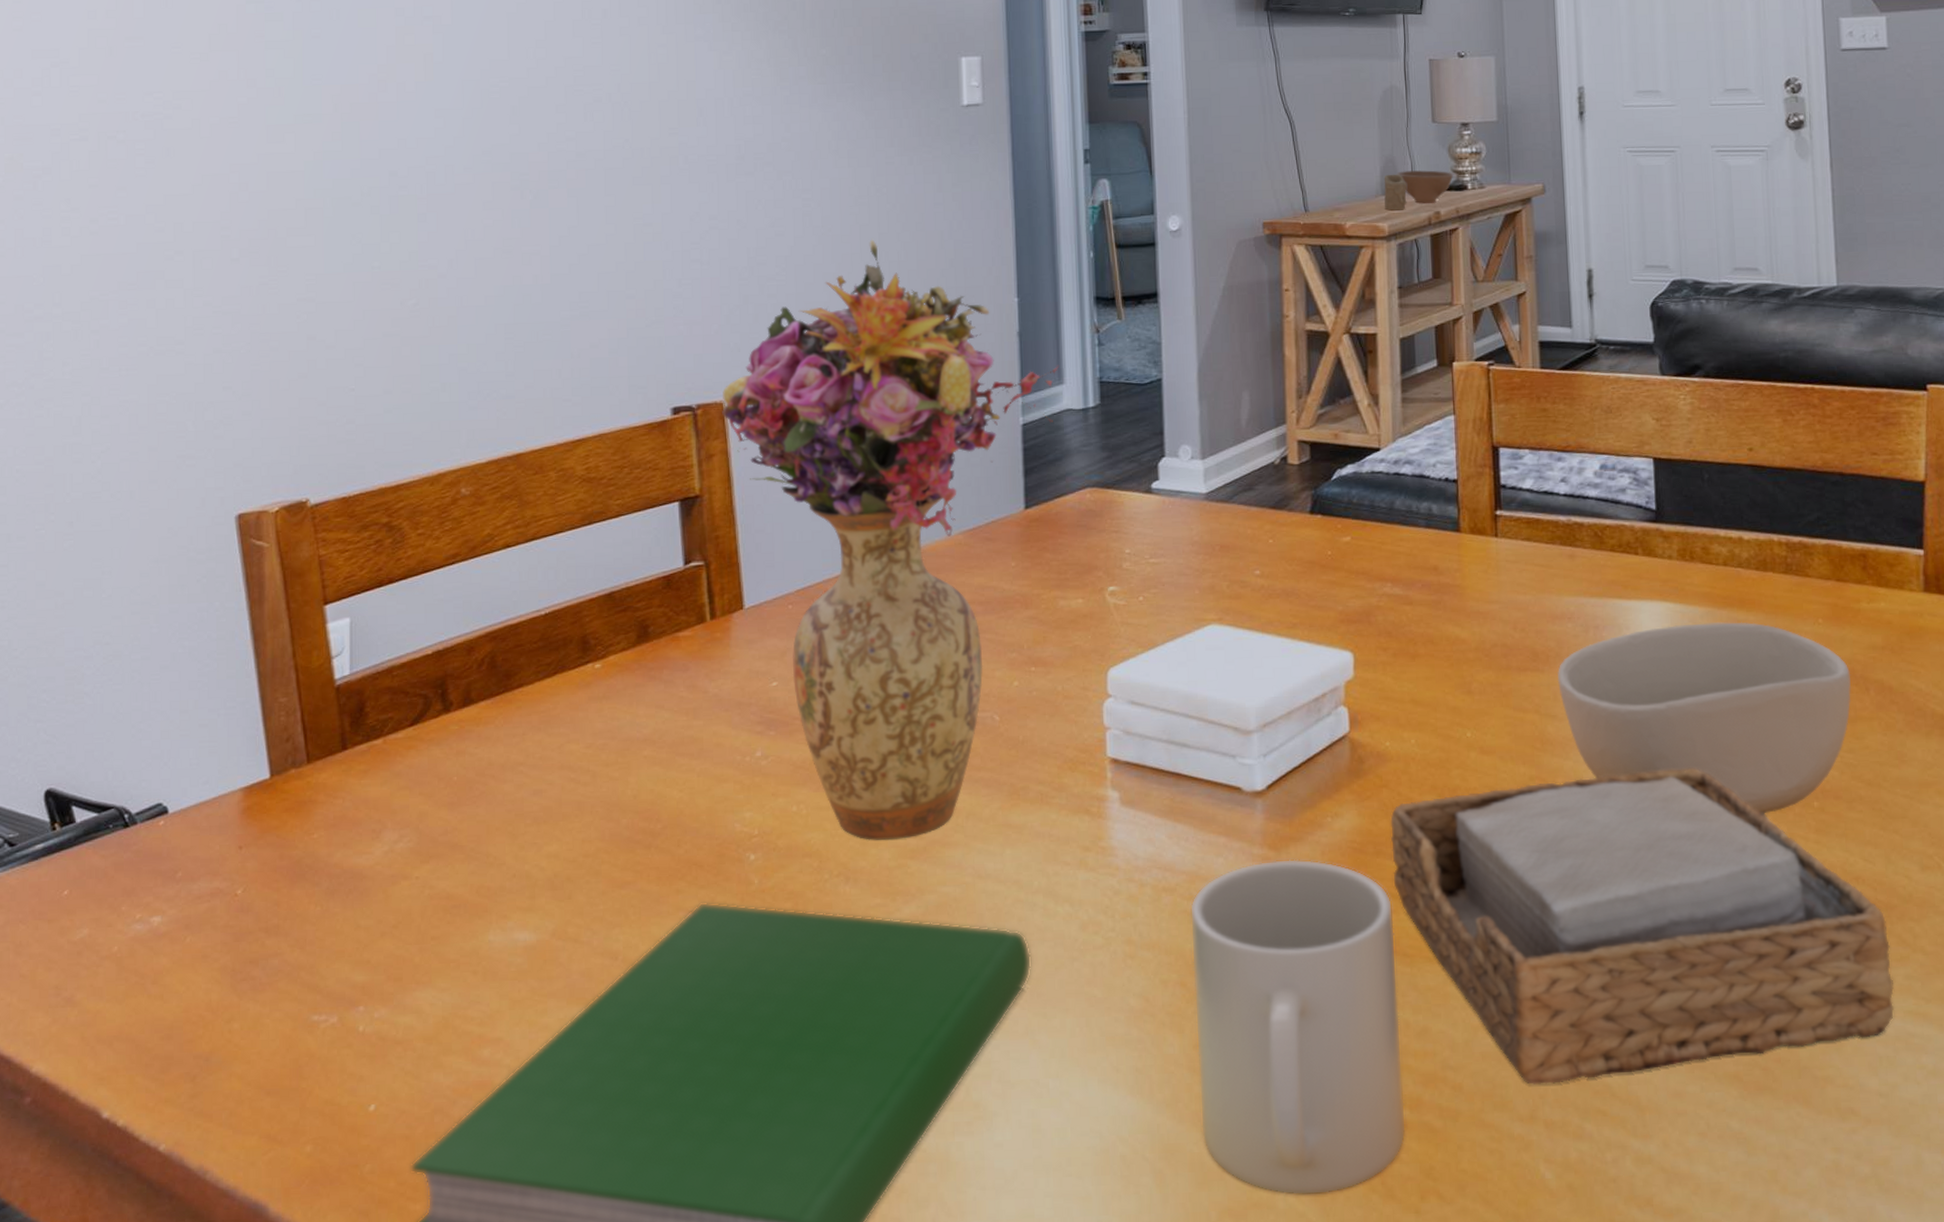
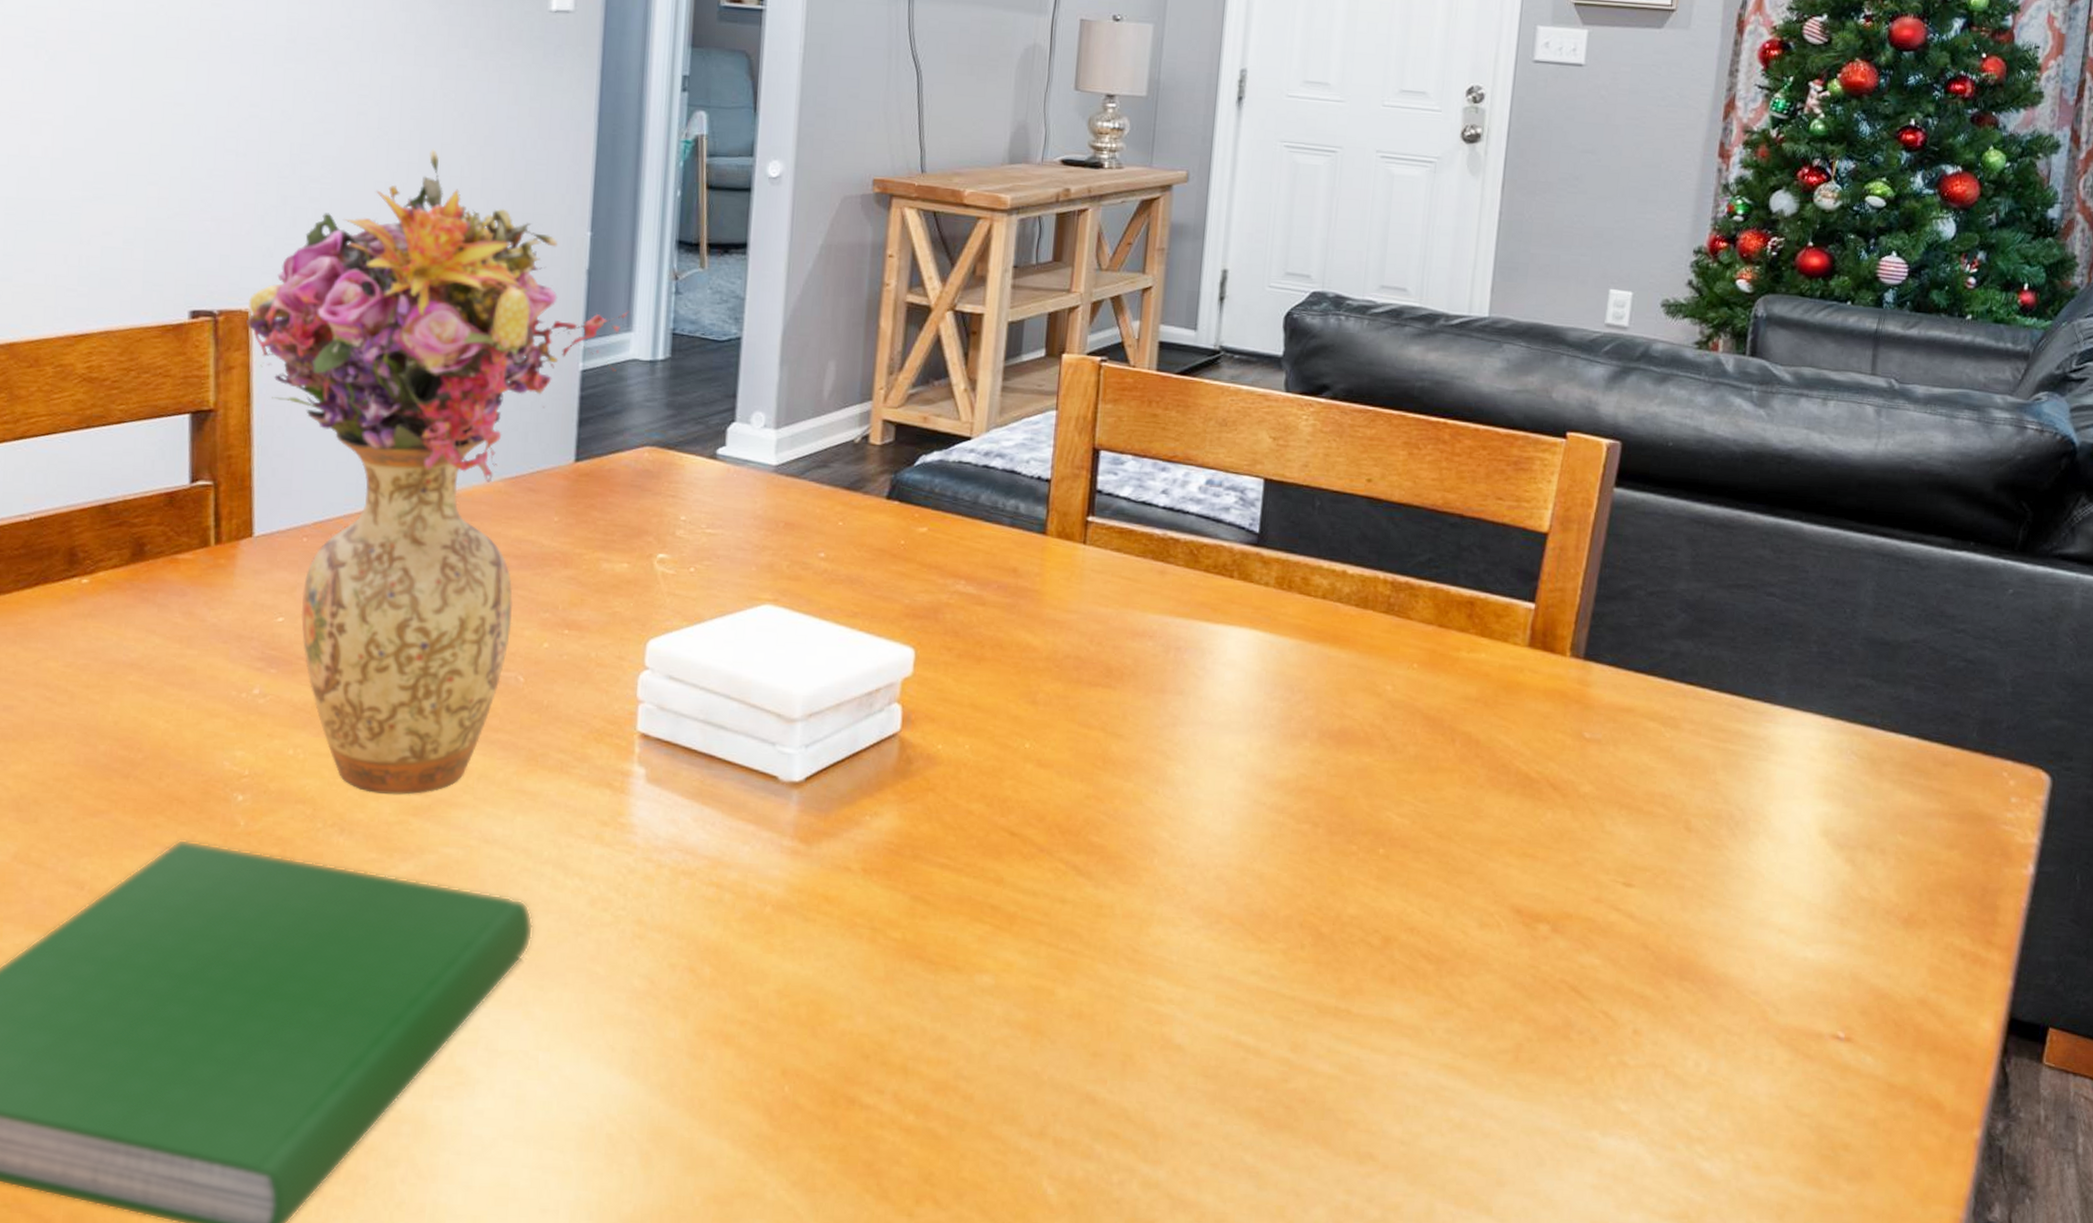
mug: present [1189,859,1406,1196] -> none [695,853,924,1190]
candle: present [1384,174,1408,211] -> none [1010,141,1038,183]
napkin holder: present [1390,768,1895,1085] -> none [928,801,1435,1103]
bowl: present [1396,170,1454,204] -> none [1028,140,1091,179]
bowl: present [1557,622,1852,814] -> none [1128,654,1439,856]

